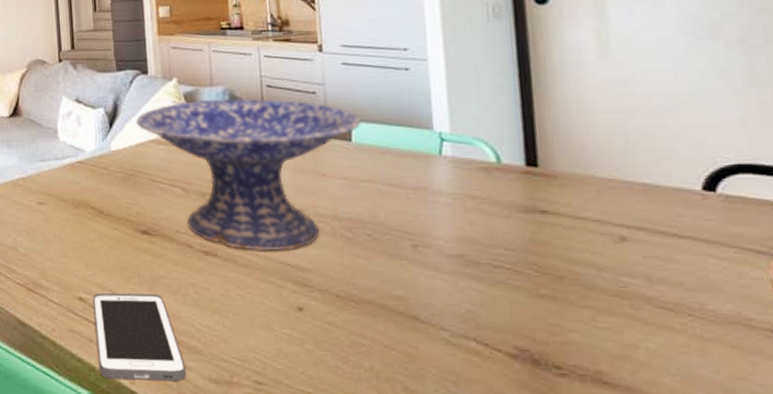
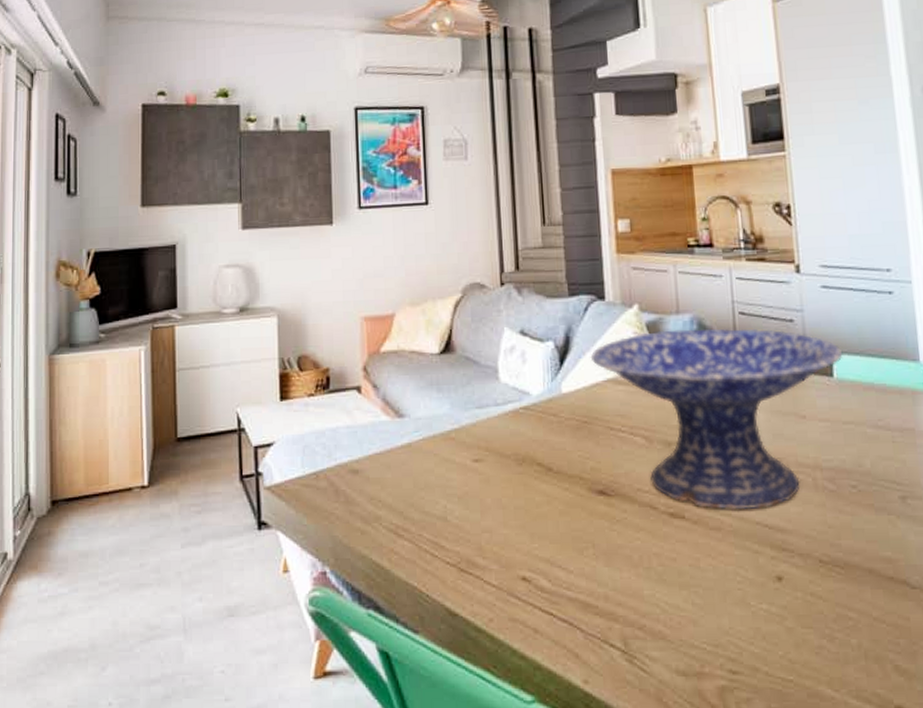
cell phone: present [92,293,186,382] -> none [538,569,649,679]

